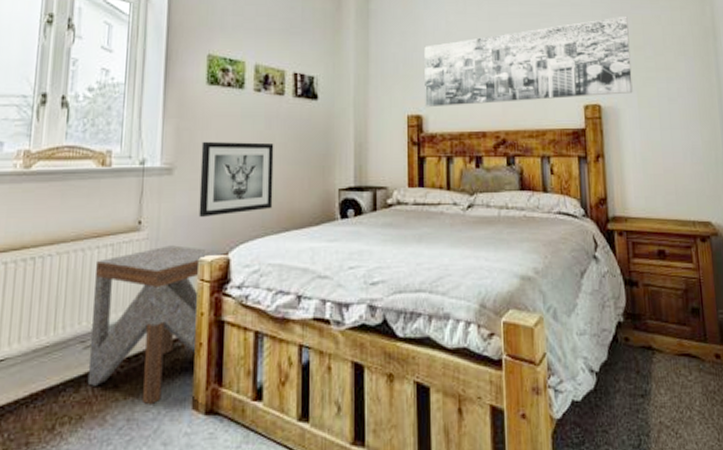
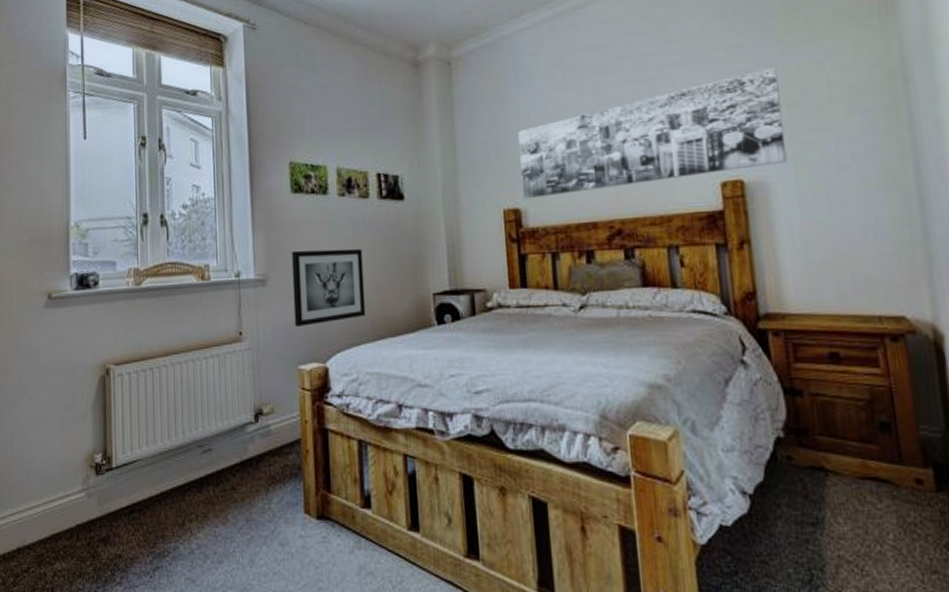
side table: present [87,245,228,405] -> none [205,355,326,508]

